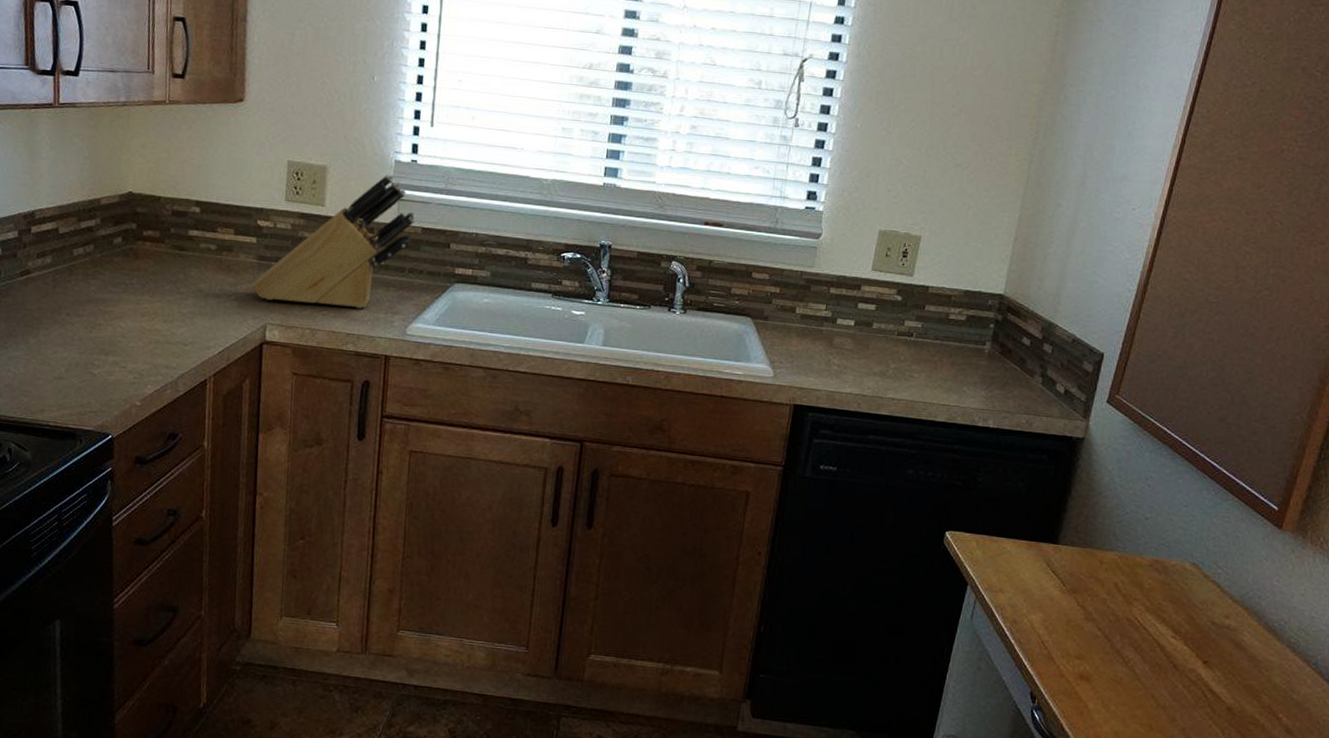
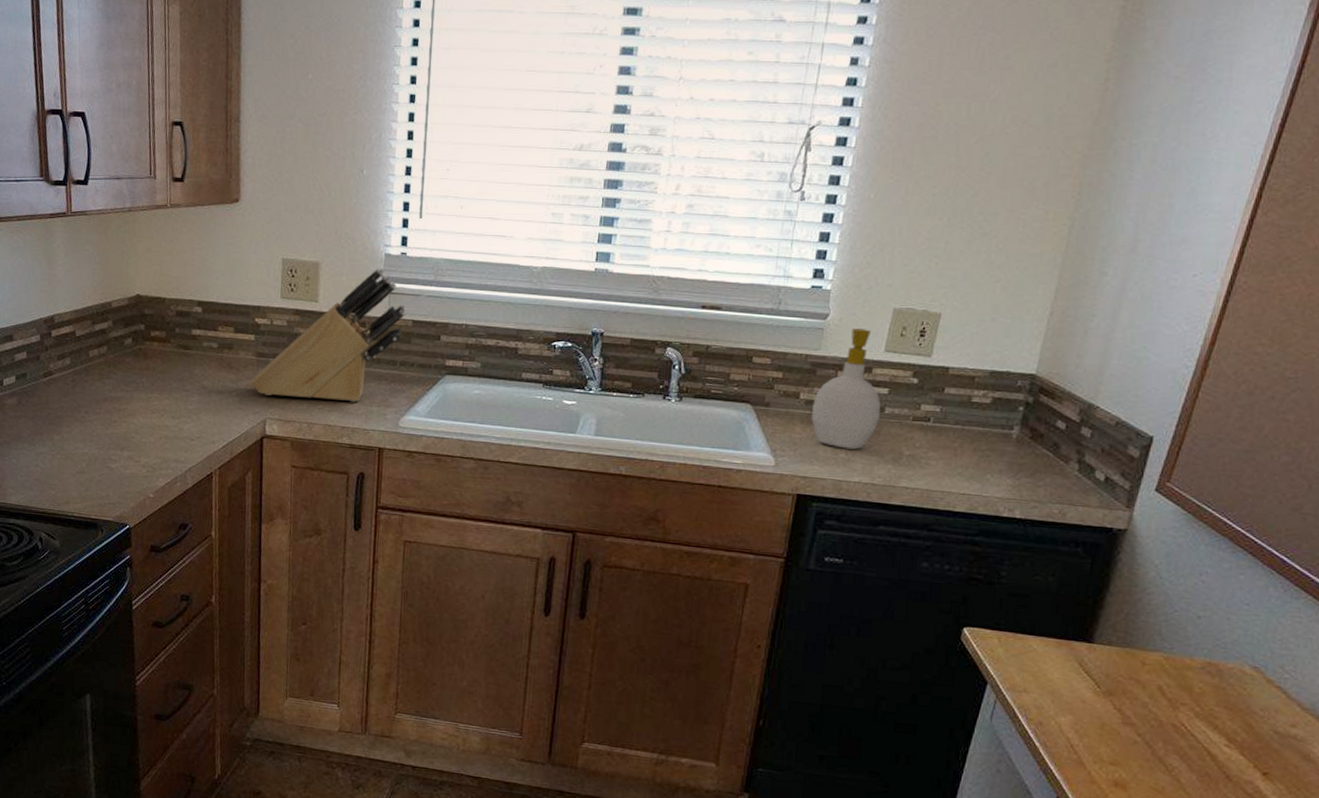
soap bottle: none [807,248,869,362] -> present [812,328,881,450]

